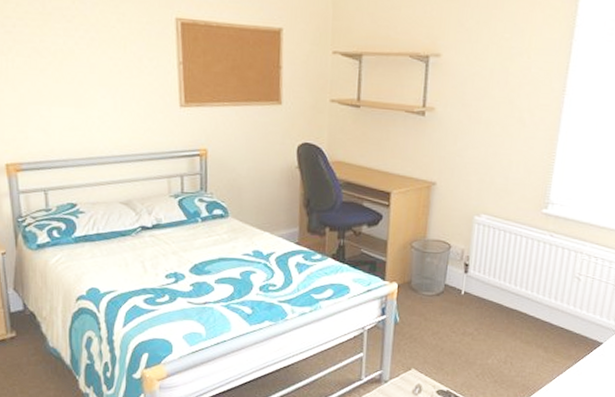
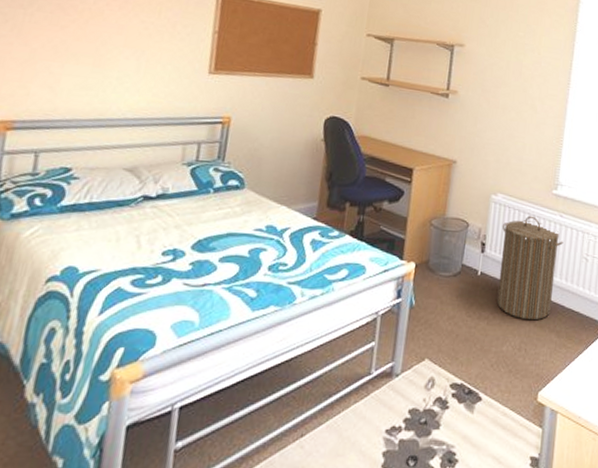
laundry hamper: none [481,236,554,337] -> present [496,215,564,321]

